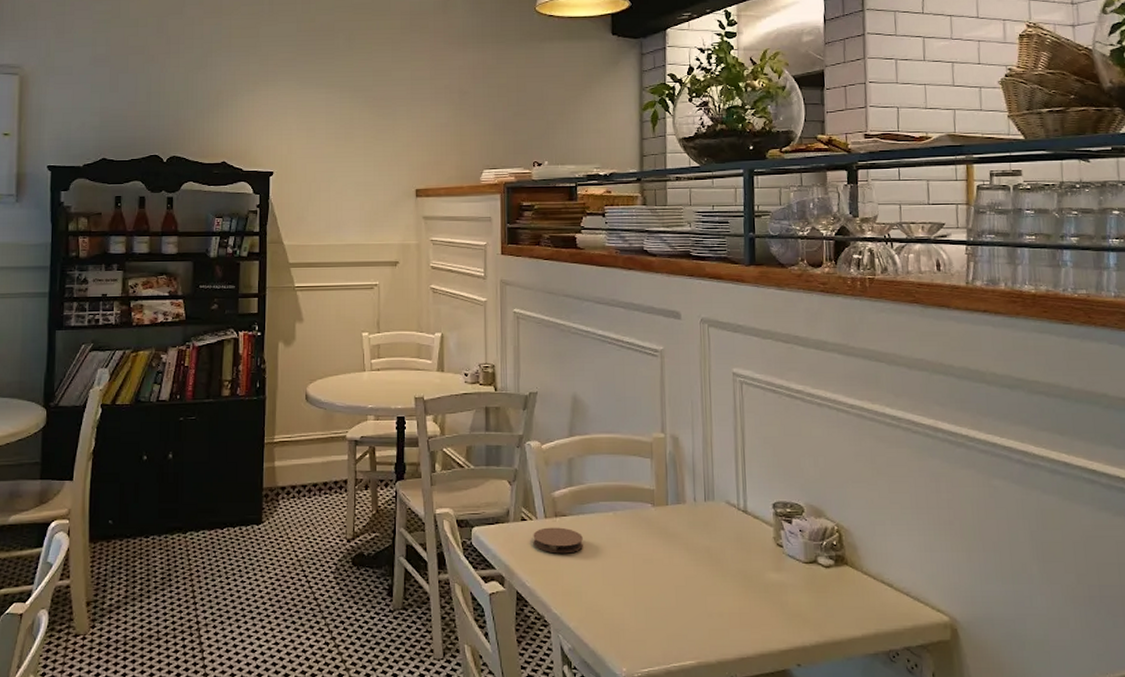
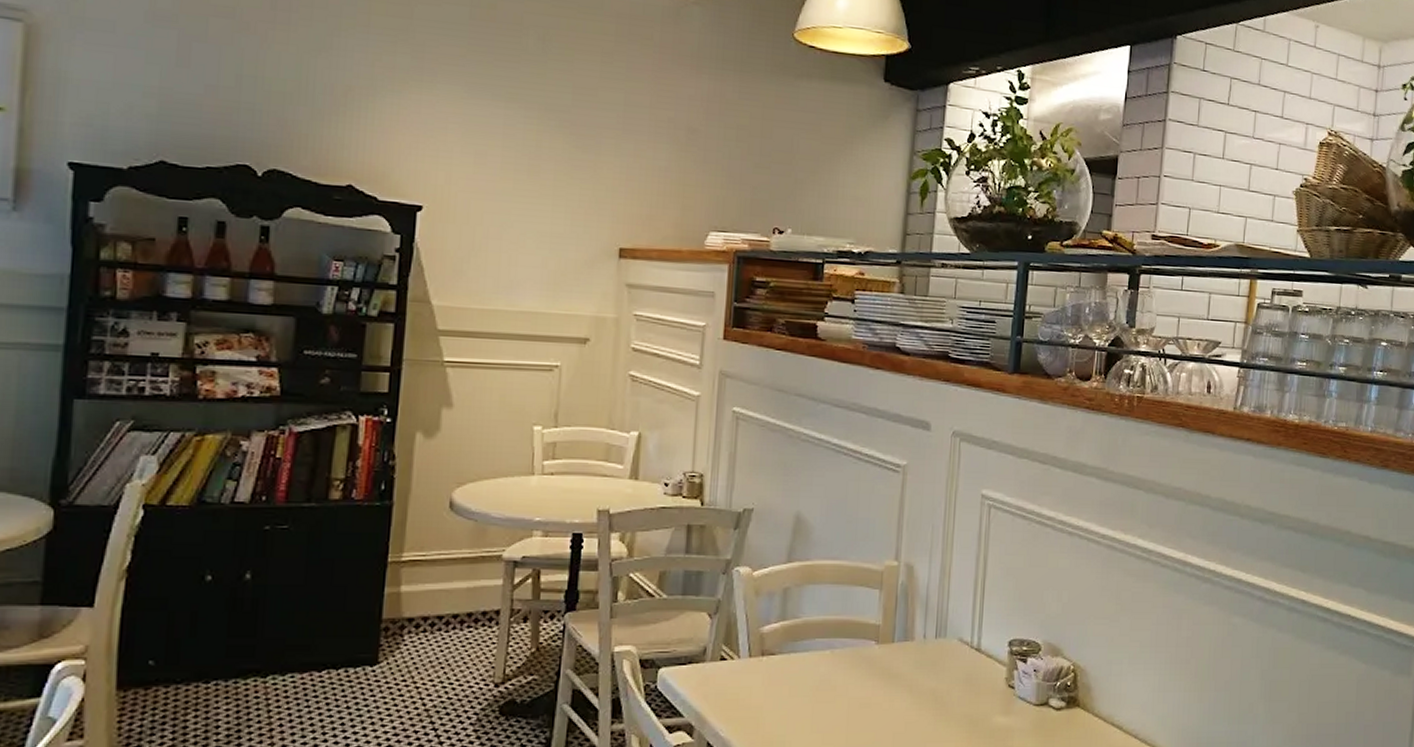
coaster: present [533,527,583,554] -> none [732,668,792,698]

